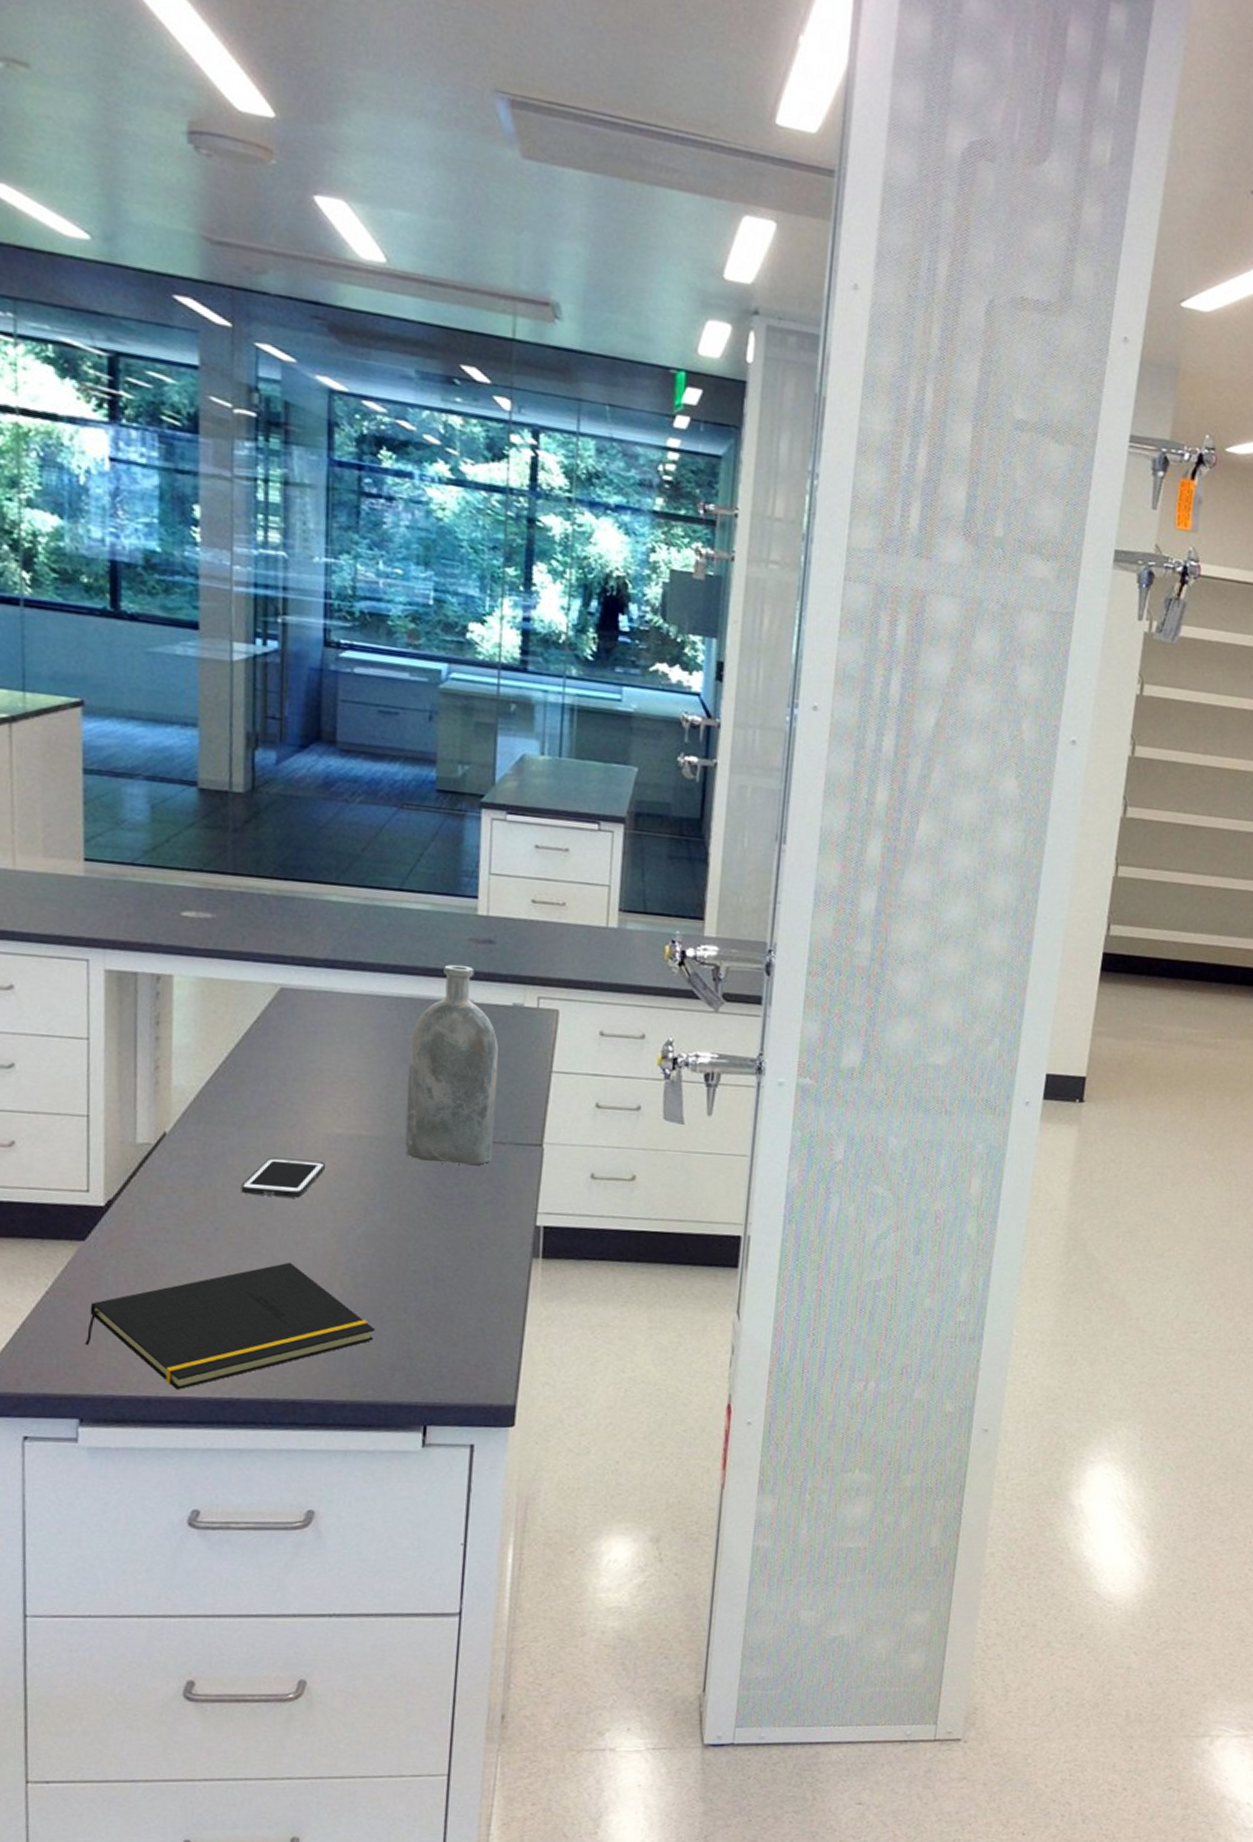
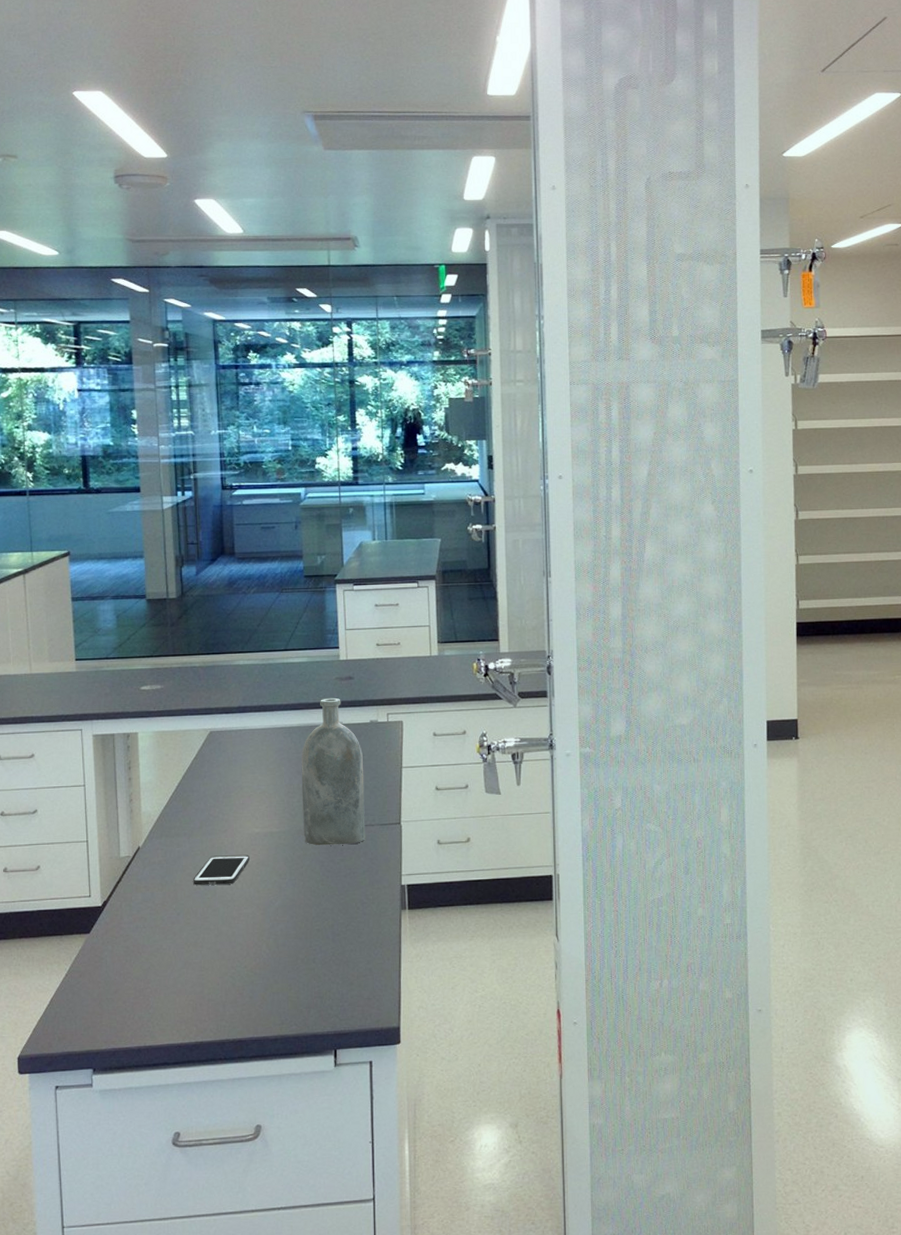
notepad: present [85,1262,376,1390] -> none [94,933,294,1040]

